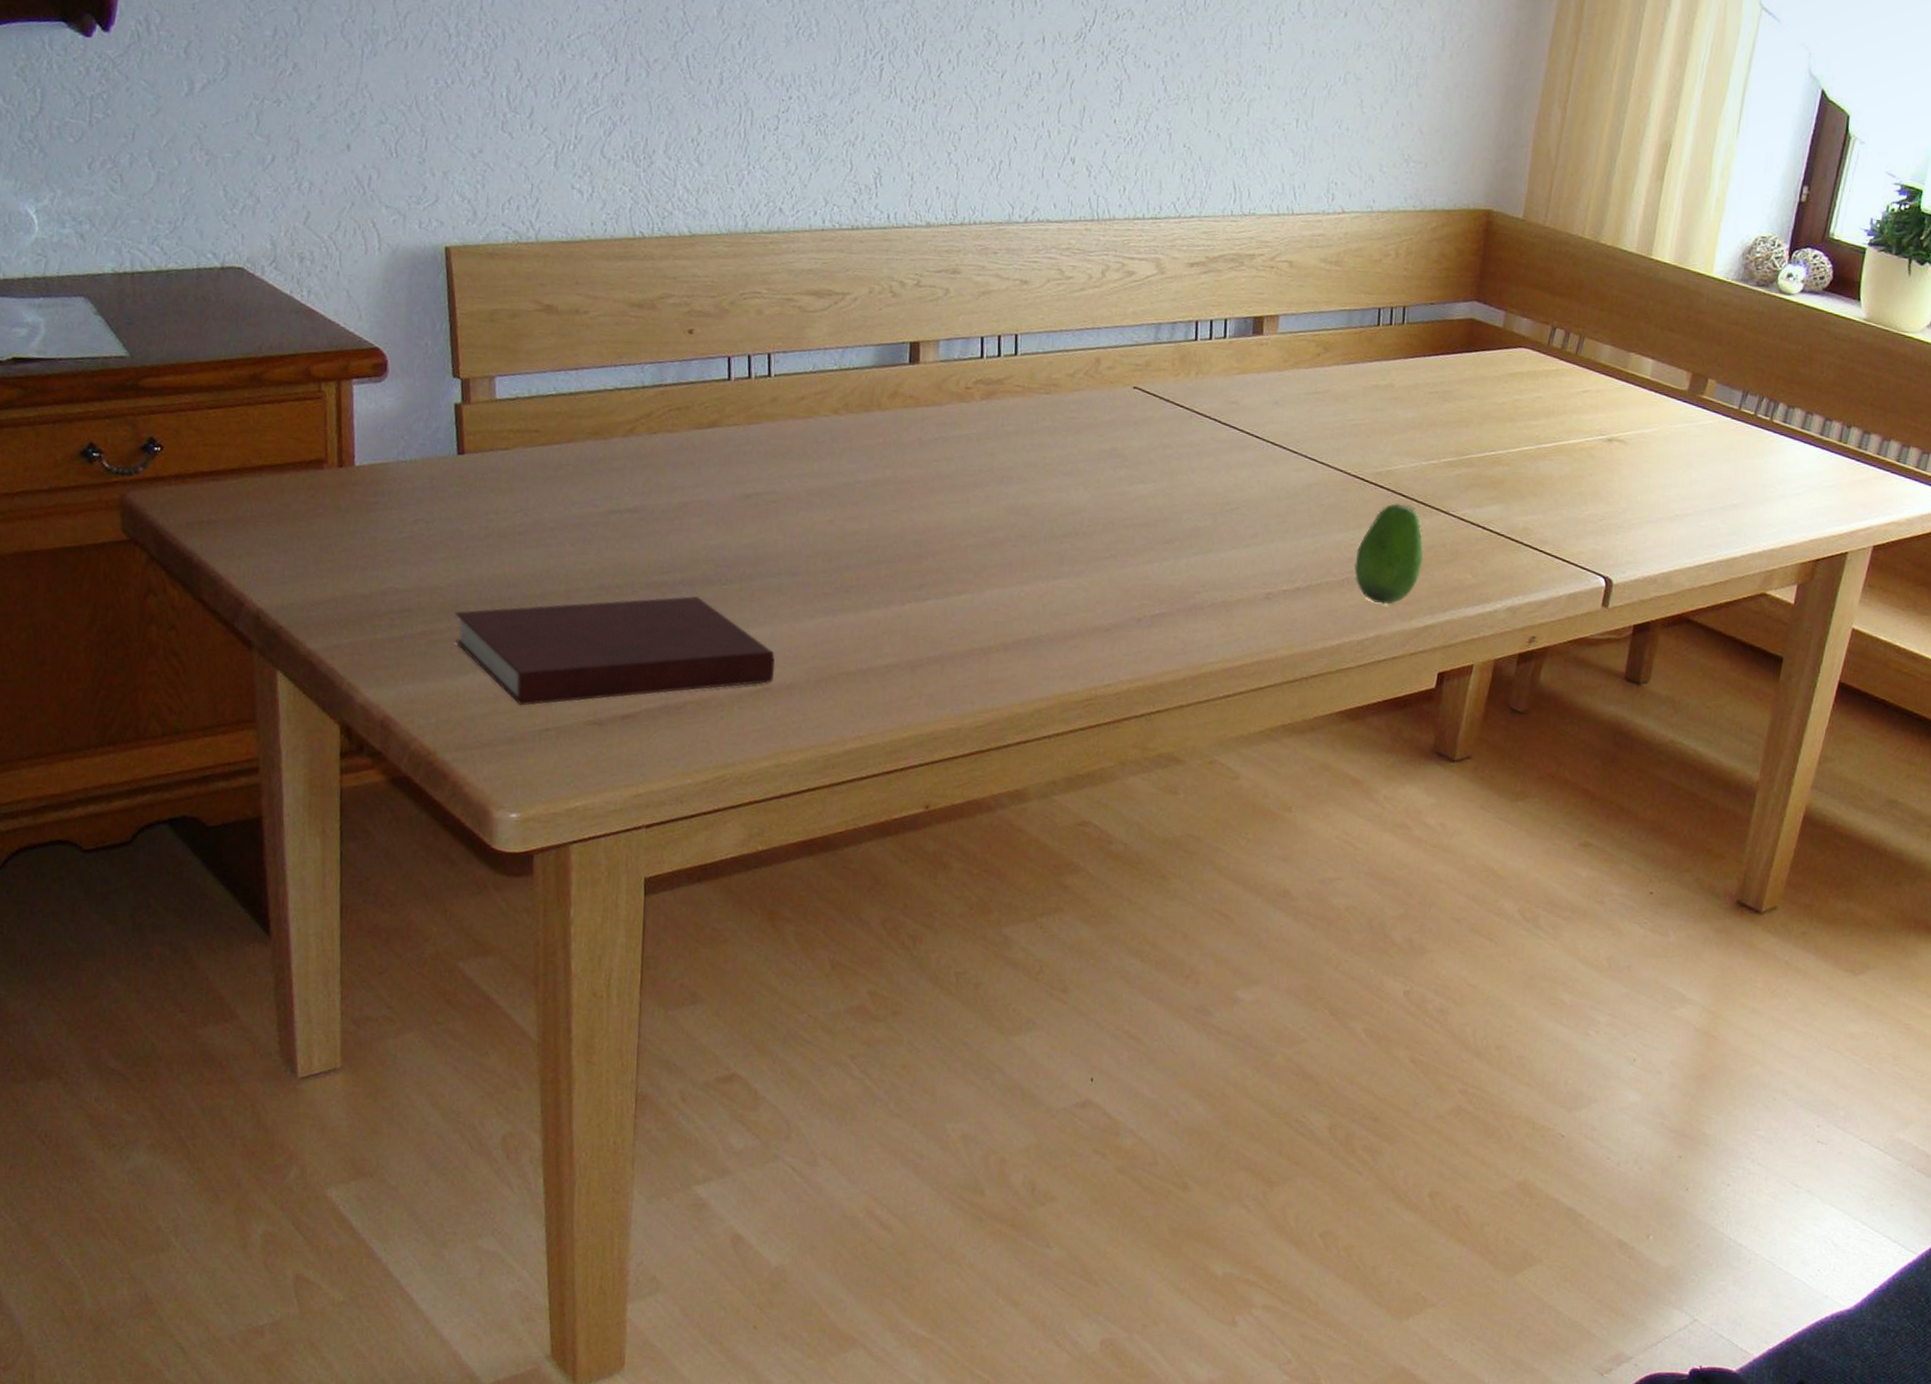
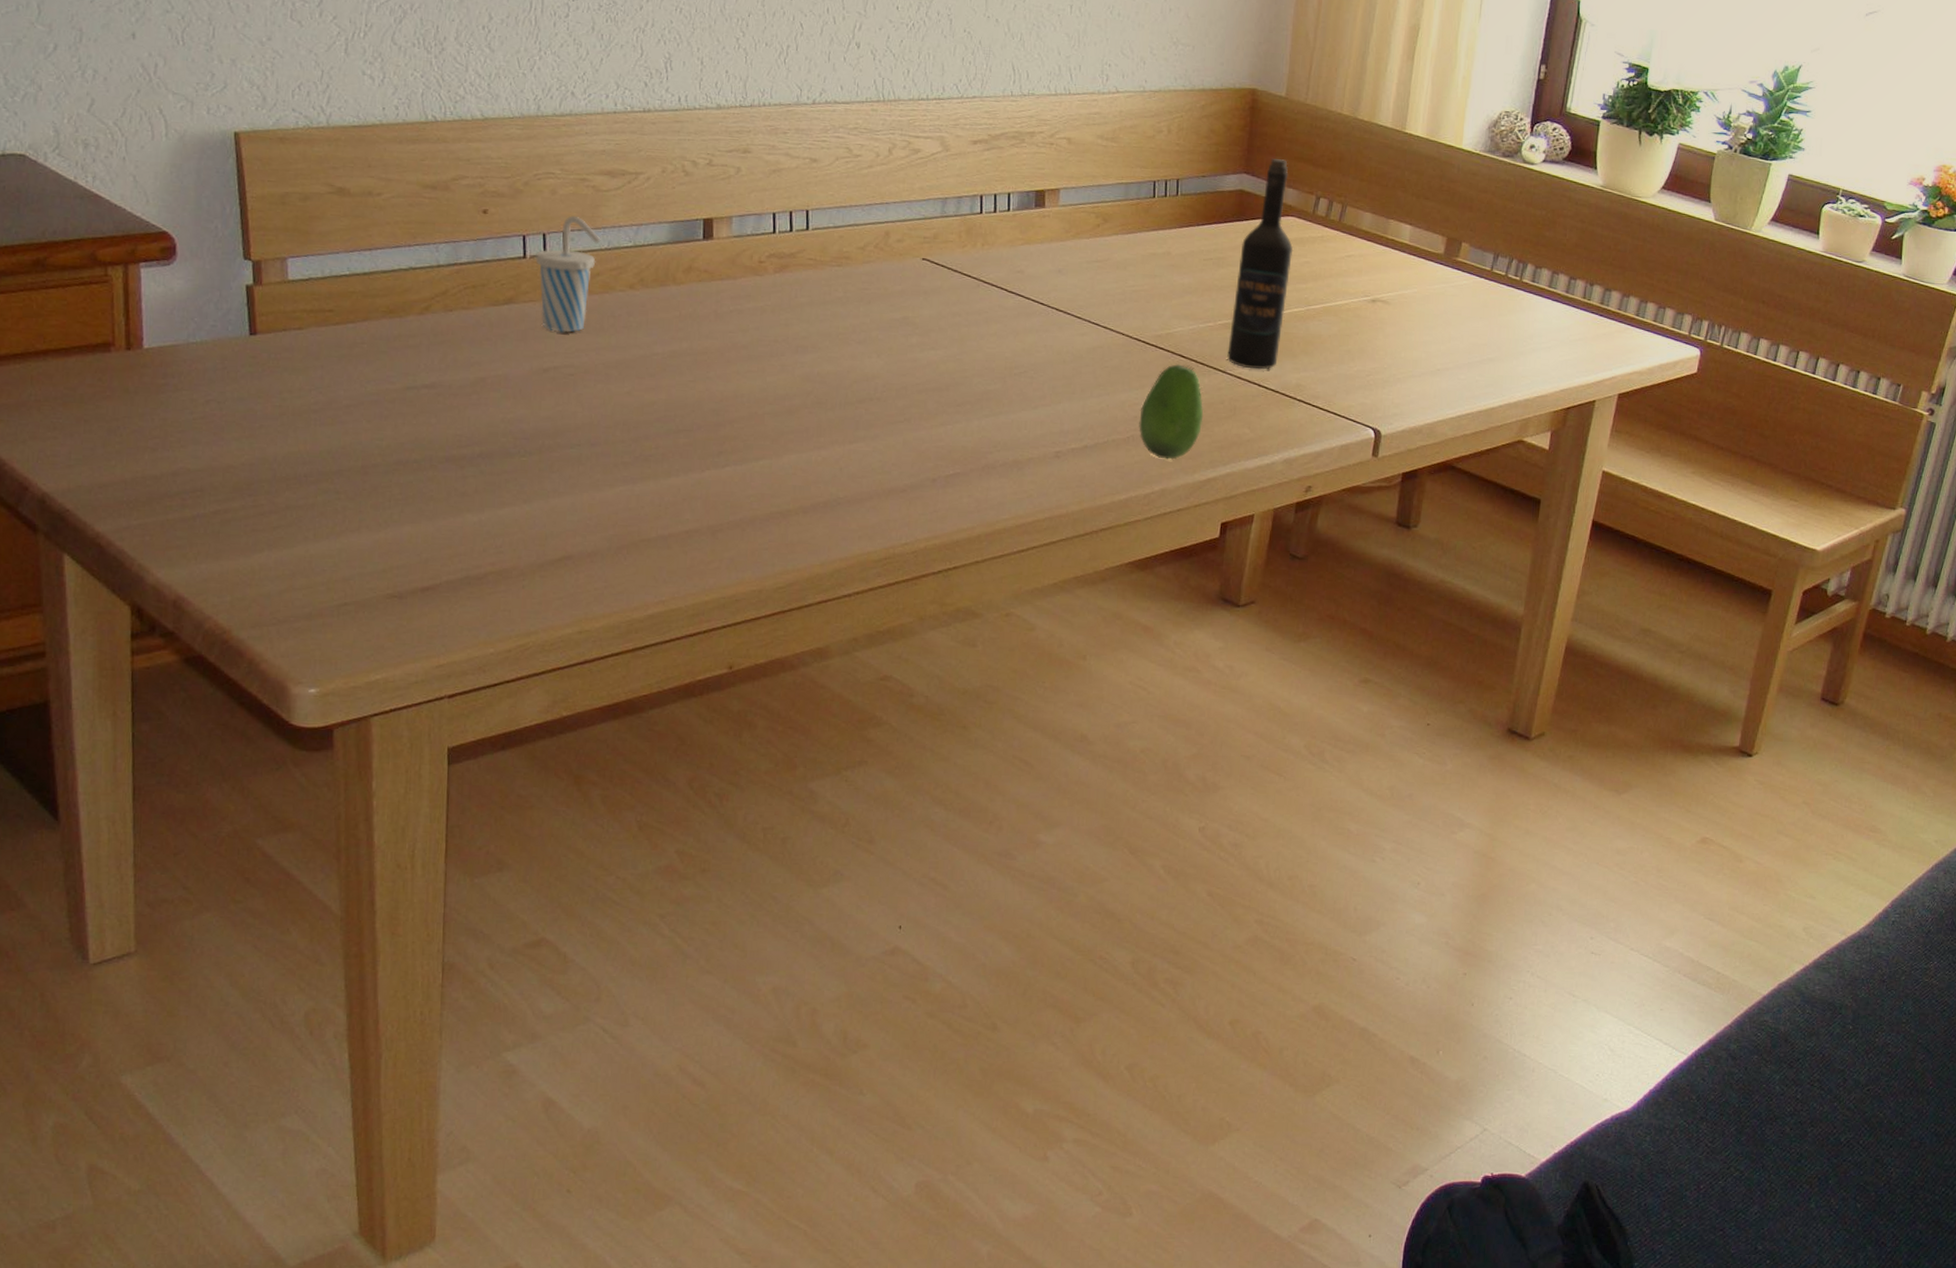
notebook: present [454,596,775,706] -> none [248,469,576,582]
cup: none [740,336,806,458] -> present [535,215,601,332]
wine bottle: none [1450,285,1525,512] -> present [1227,159,1294,370]

